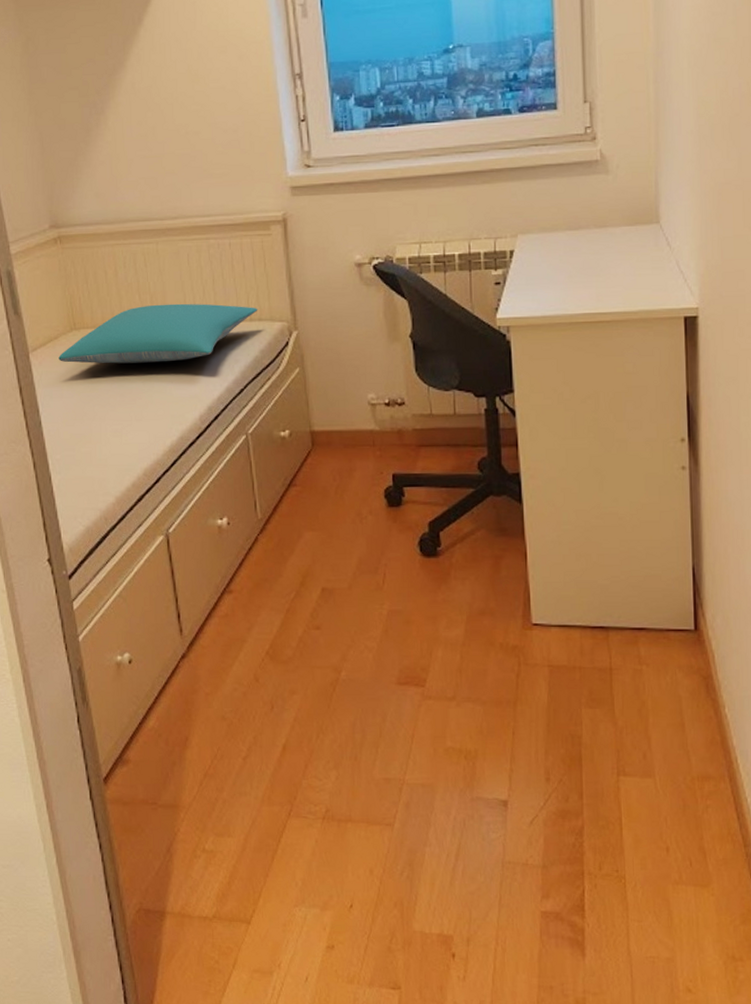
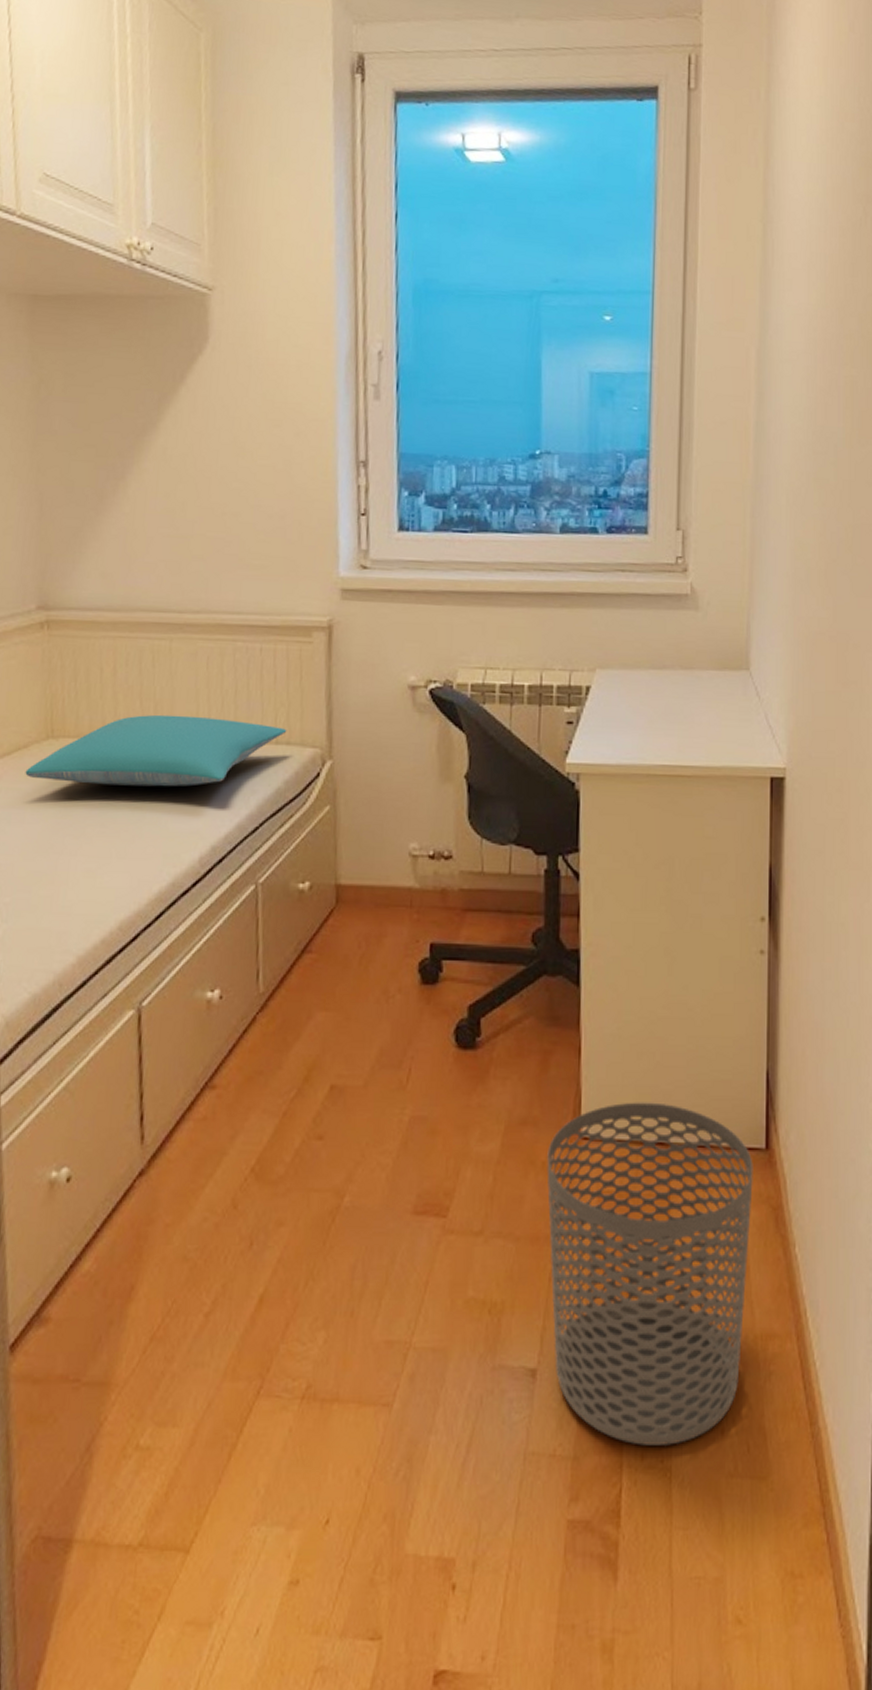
waste bin: none [504,594,685,859] -> present [547,1102,753,1446]

